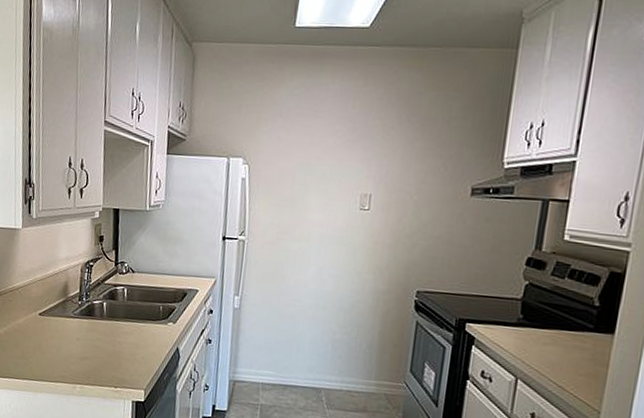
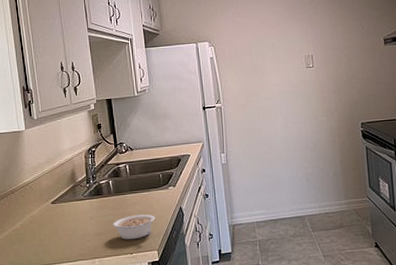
legume: none [100,345,148,373] -> present [112,214,155,240]

